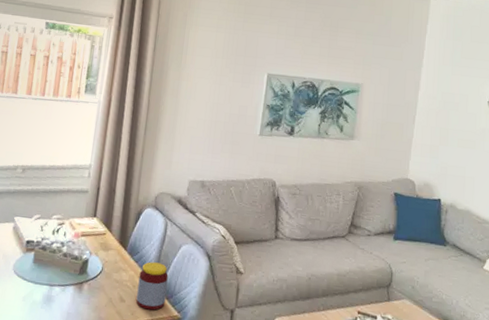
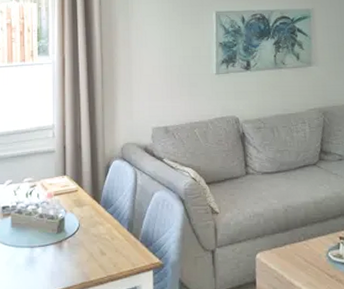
jar: present [136,262,168,311] -> none [116,212,145,260]

